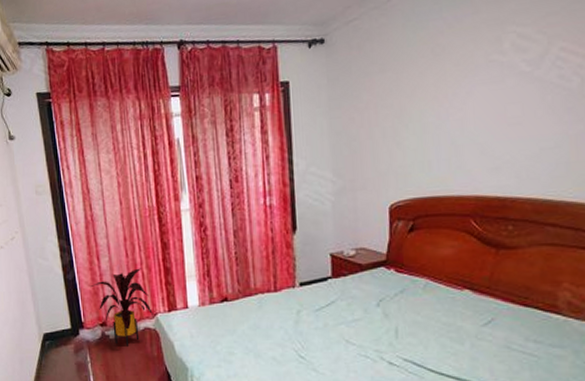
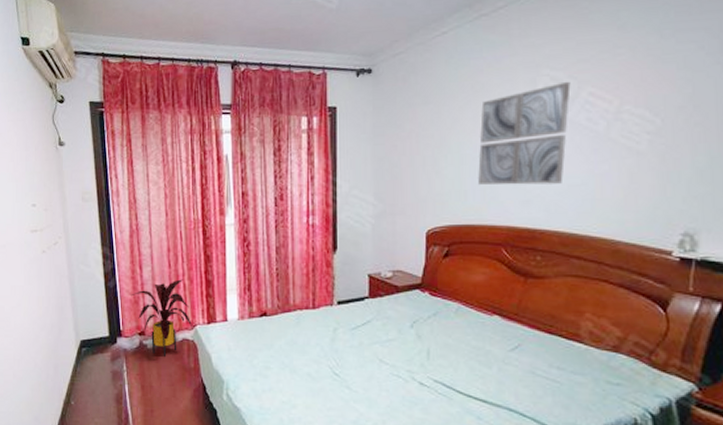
wall art: none [442,37,540,154] -> present [478,81,571,185]

